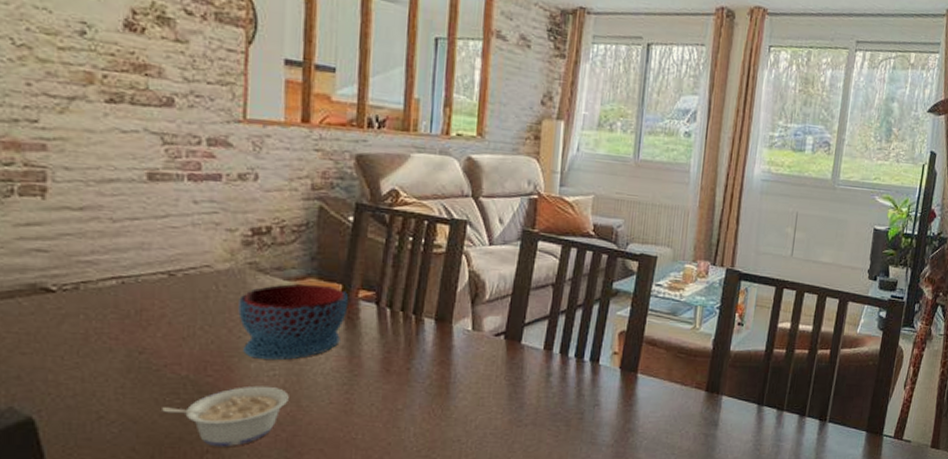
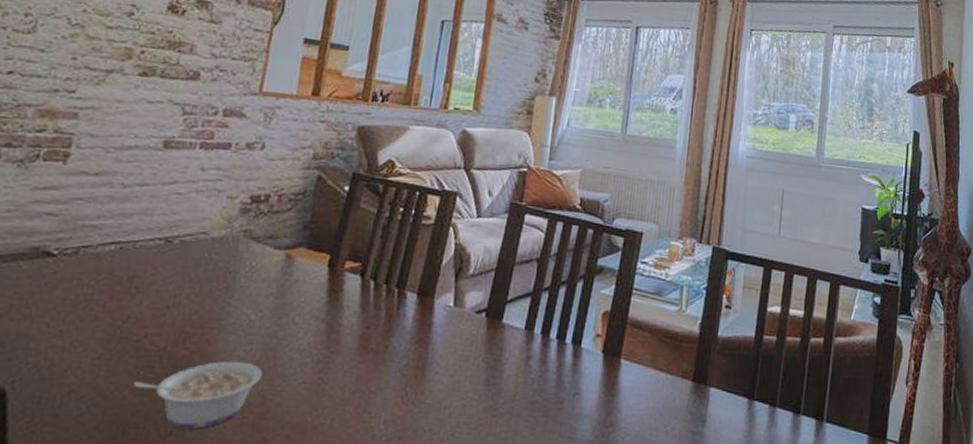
bowl: present [238,283,349,360] -> none [224,253,335,333]

